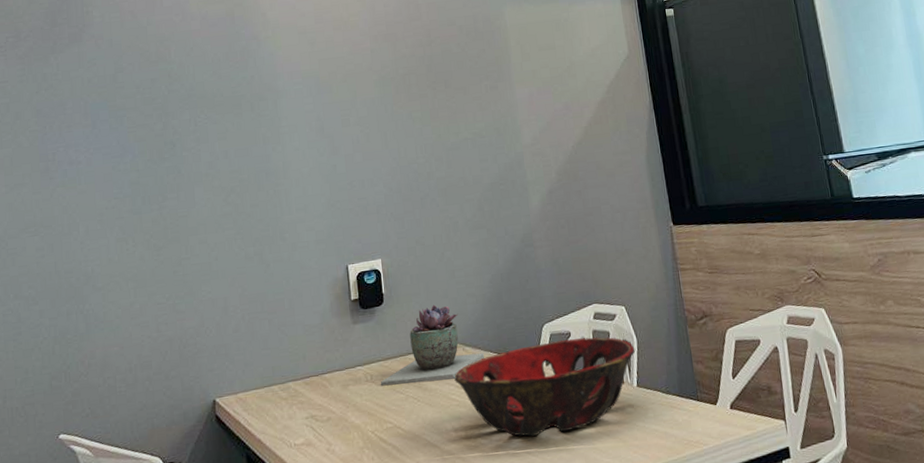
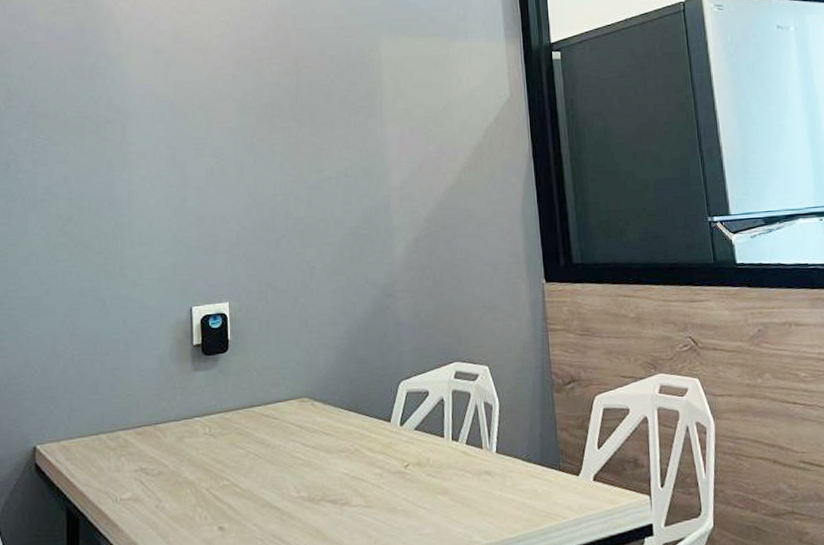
succulent plant: present [380,304,484,386] -> none [219,354,334,440]
decorative bowl: present [454,337,635,437] -> none [300,397,497,501]

